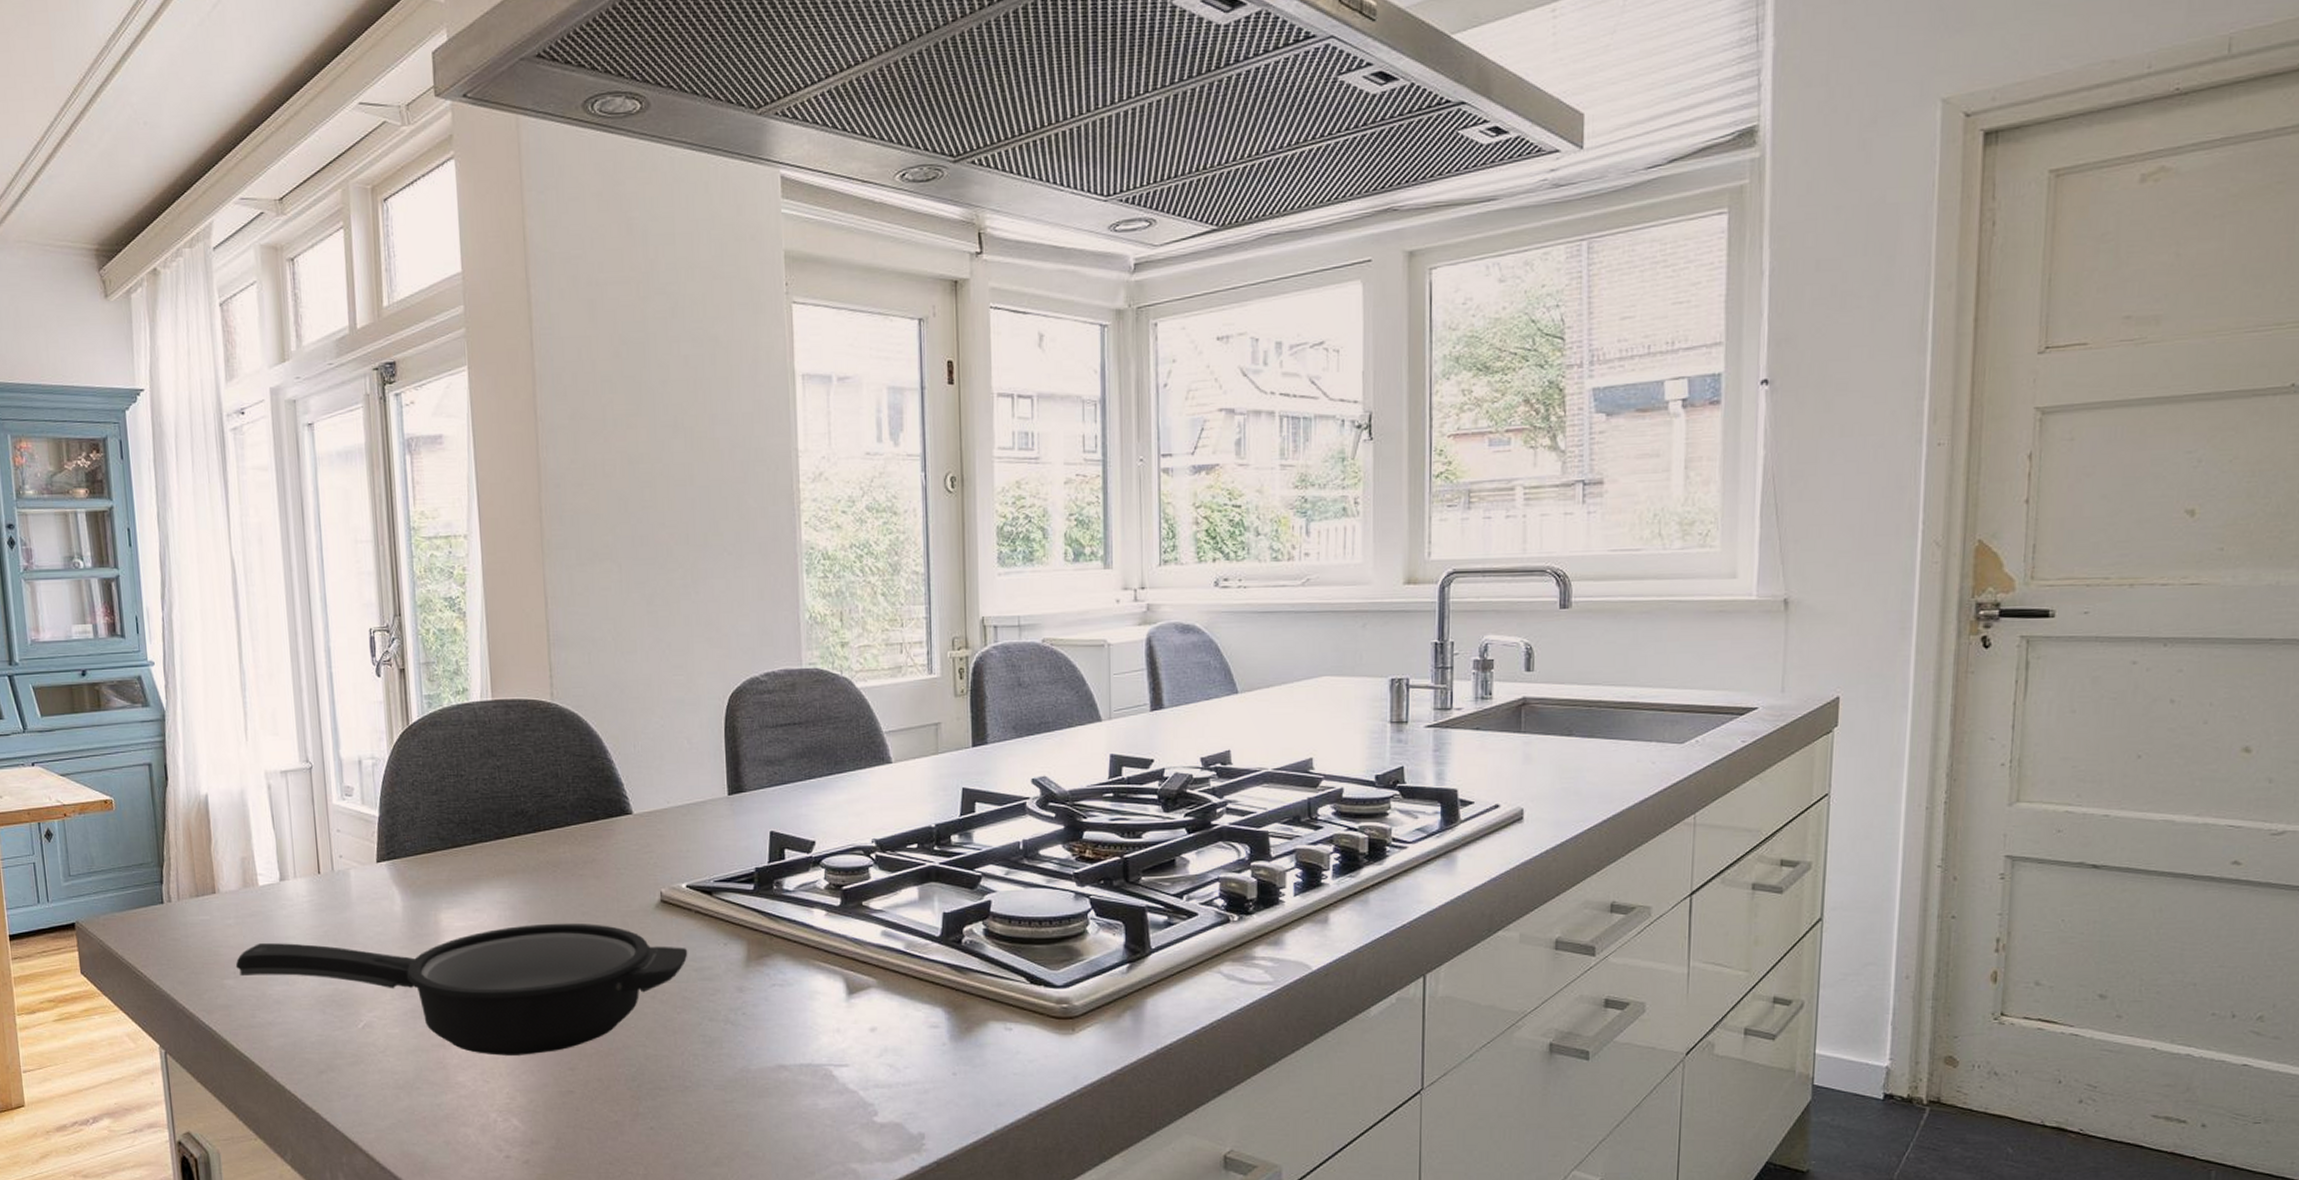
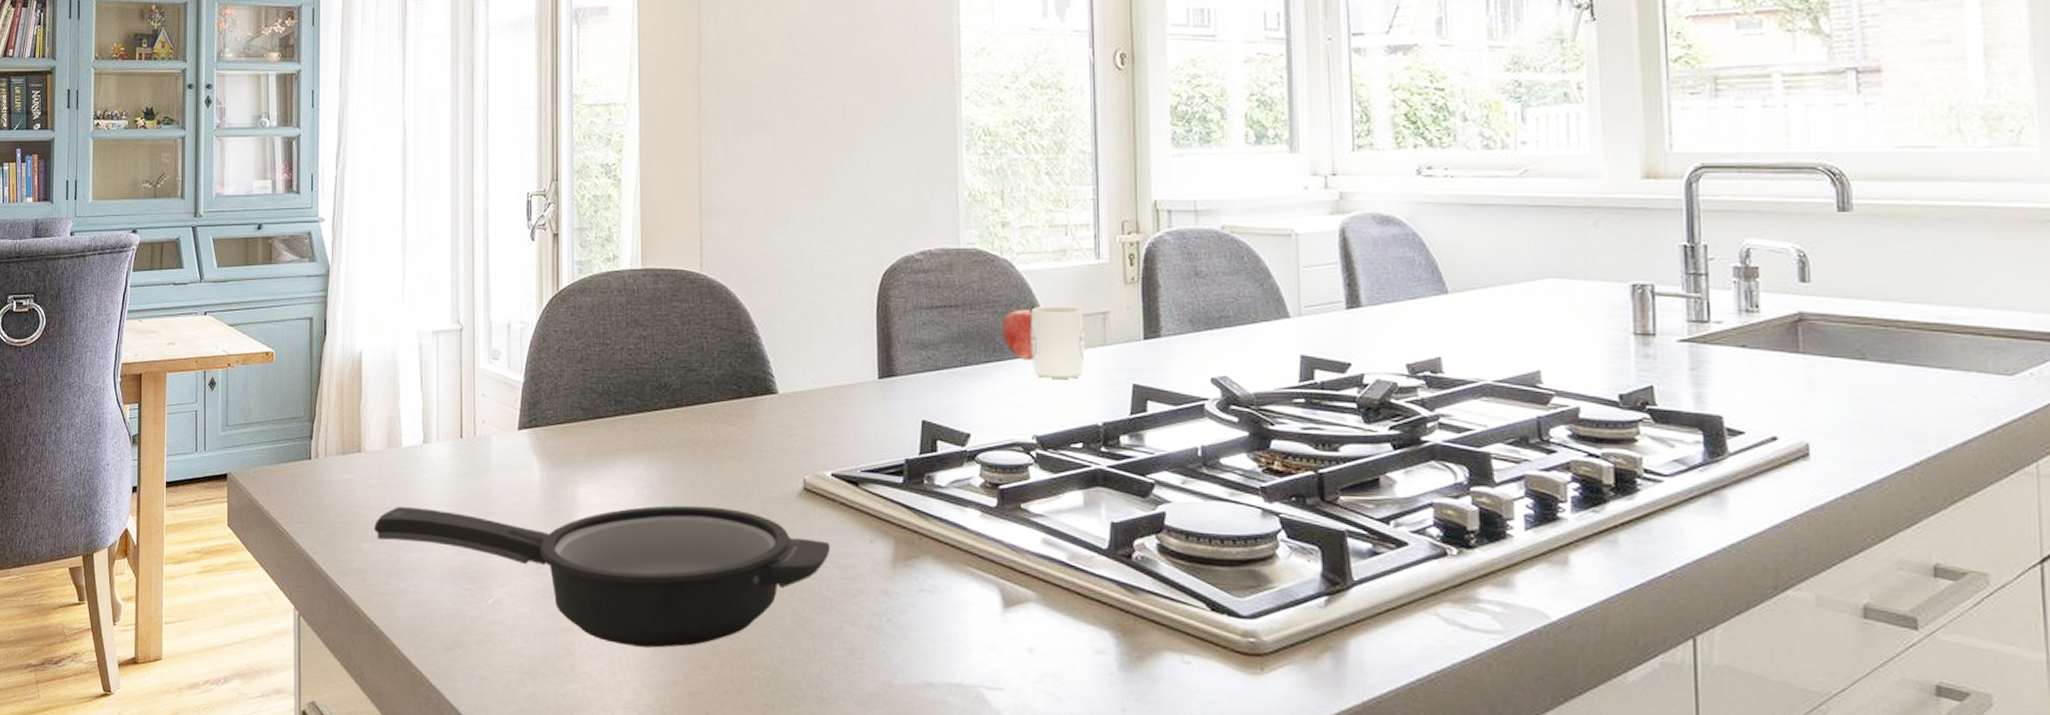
fruit: none [843,718,873,771] -> present [1002,304,1035,361]
mug: none [868,719,920,786] -> present [1030,306,1086,379]

